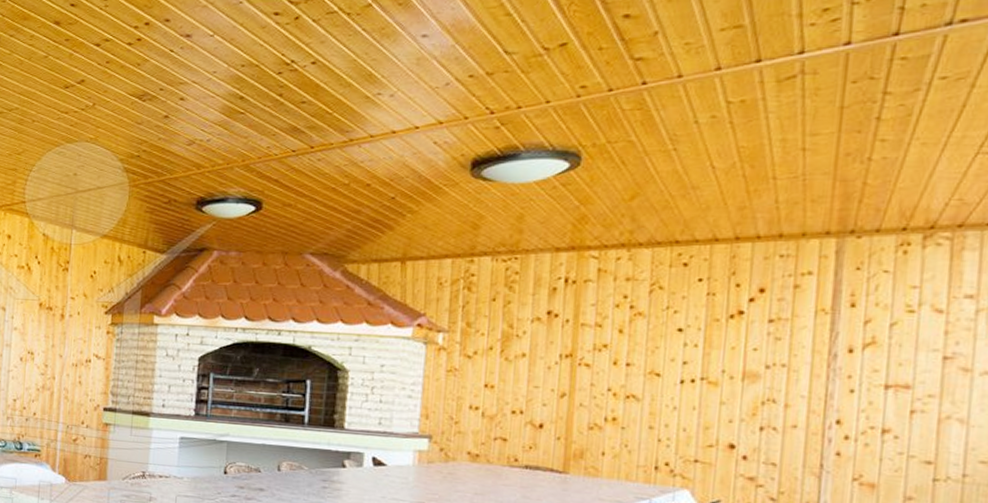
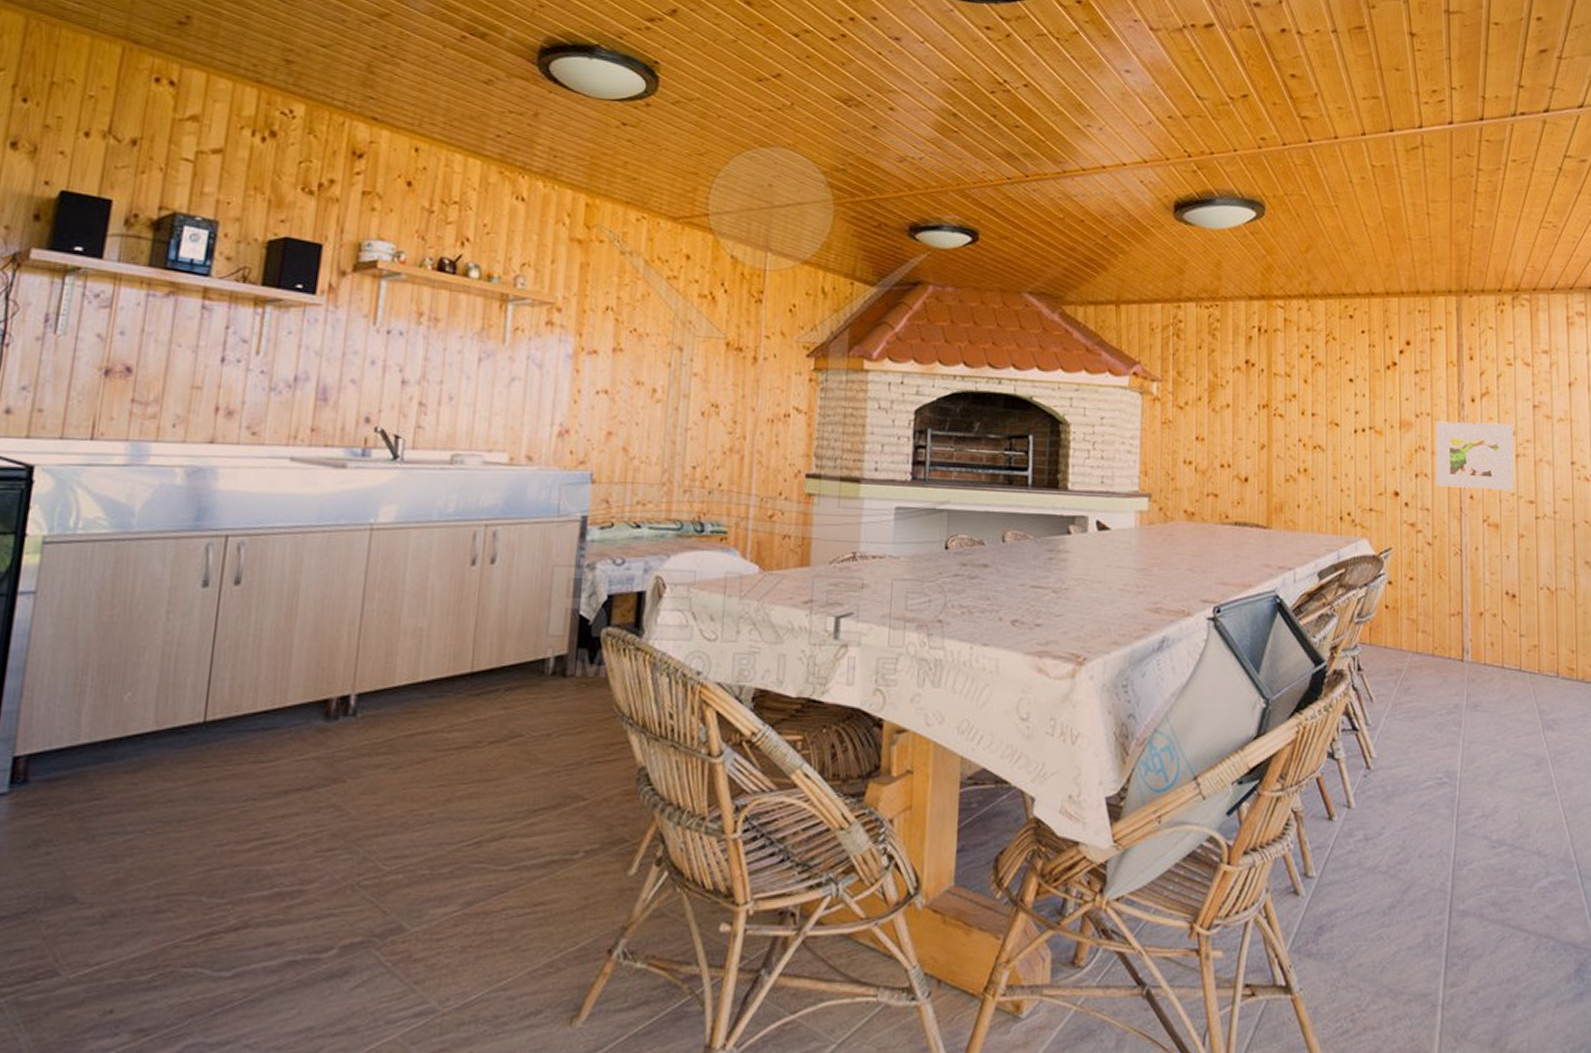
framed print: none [788,372,911,449] -> present [1435,421,1515,491]

